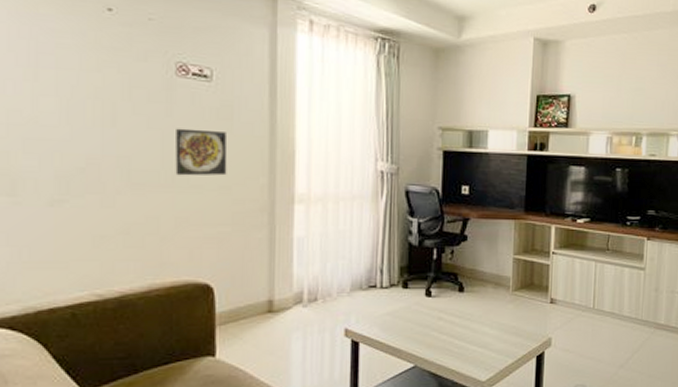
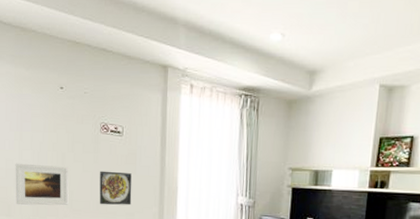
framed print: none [24,115,124,179] -> present [15,163,69,206]

